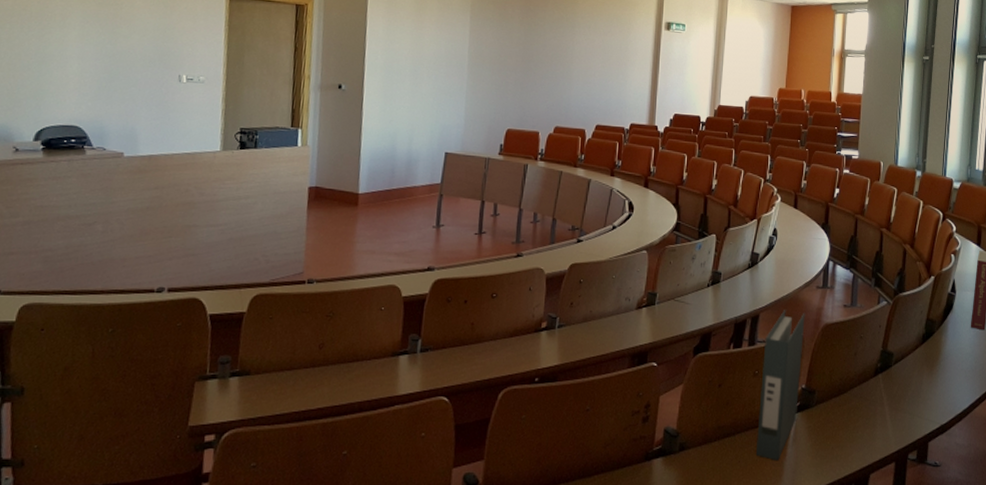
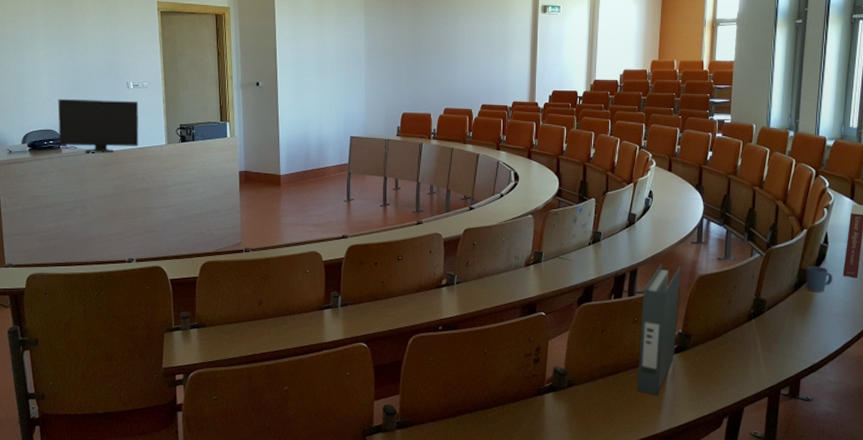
computer monitor: none [82,89,192,159] -> present [58,98,139,154]
mug: none [934,315,961,346] -> present [806,265,833,293]

